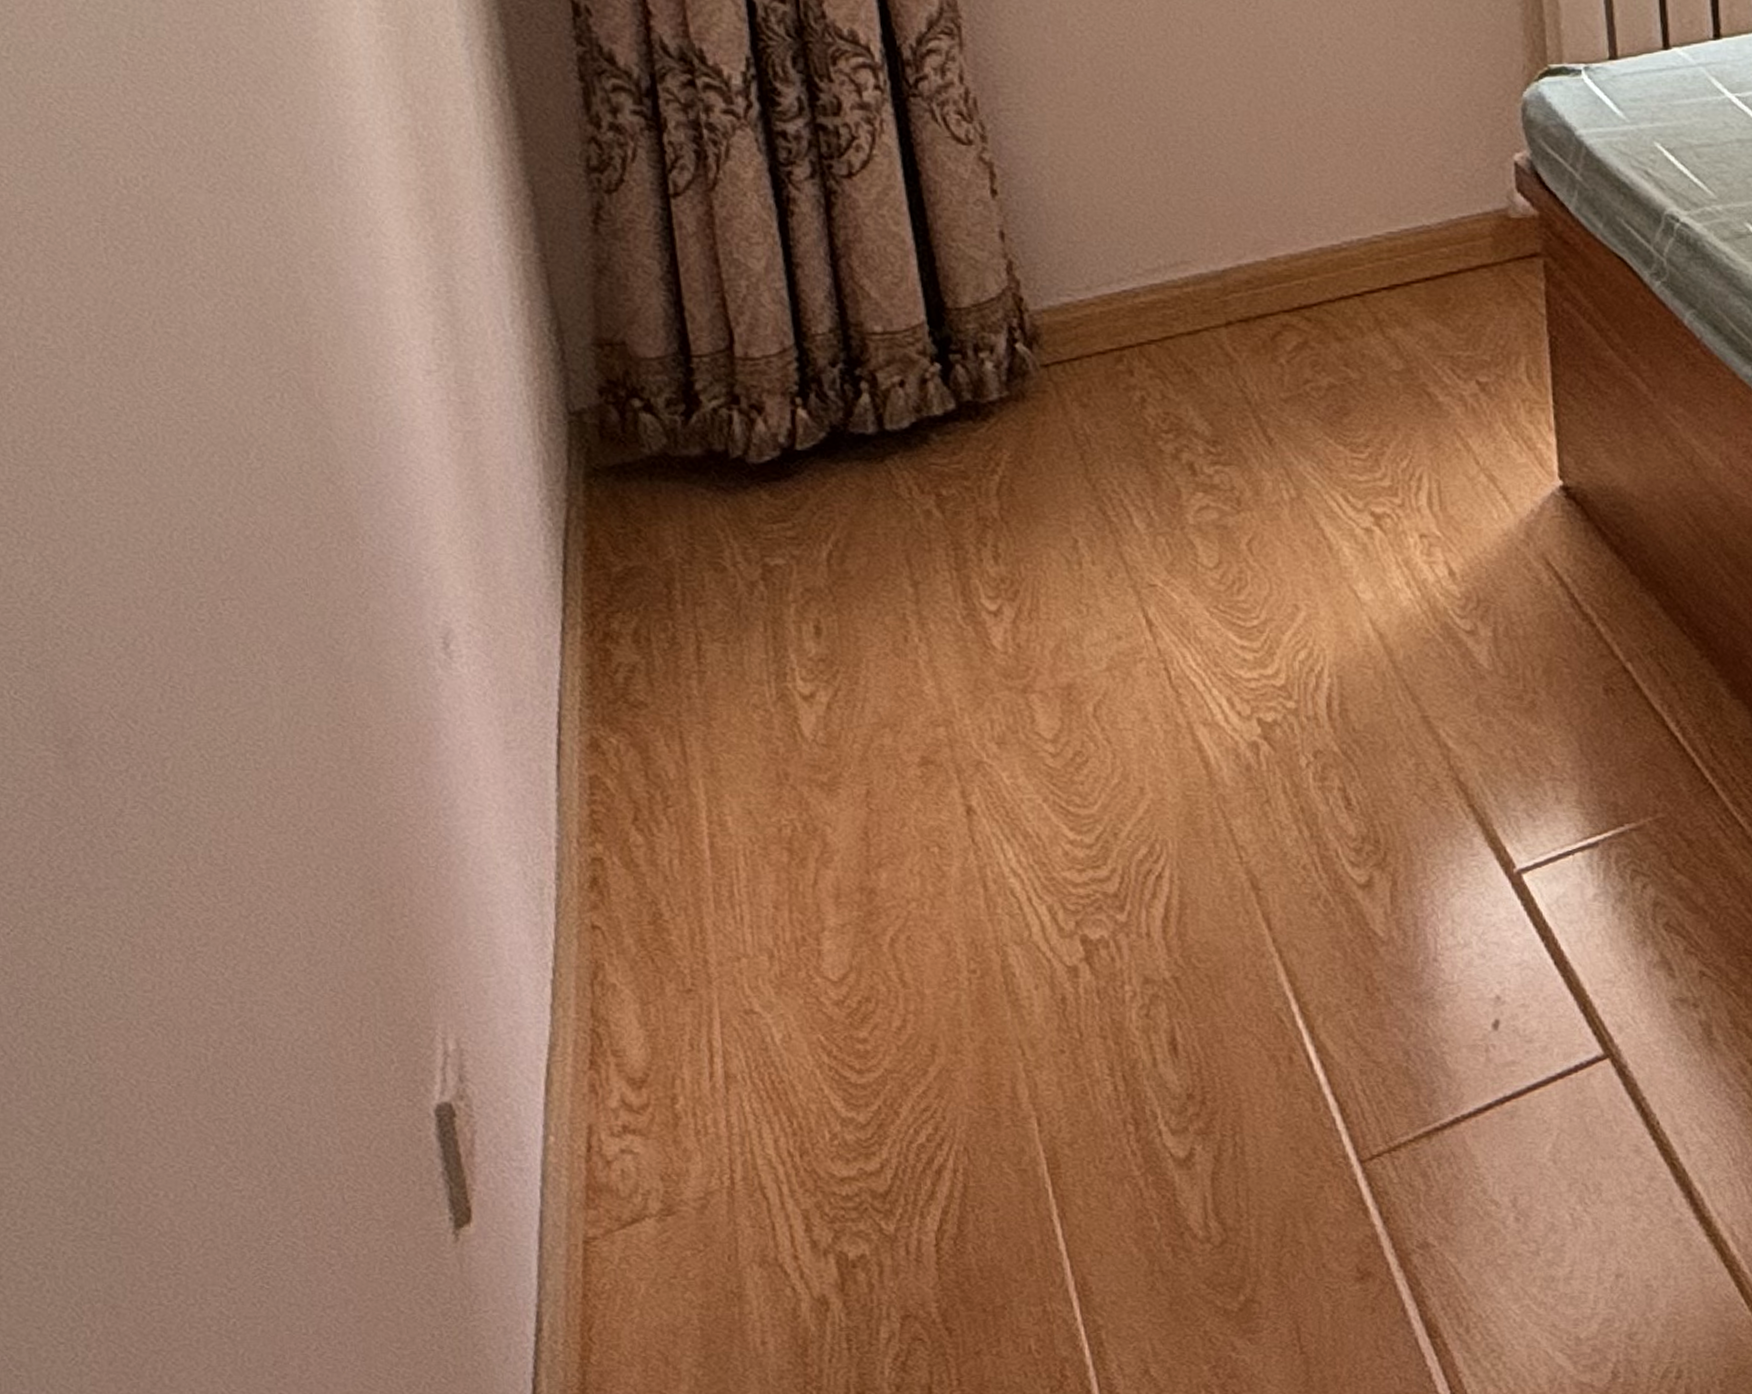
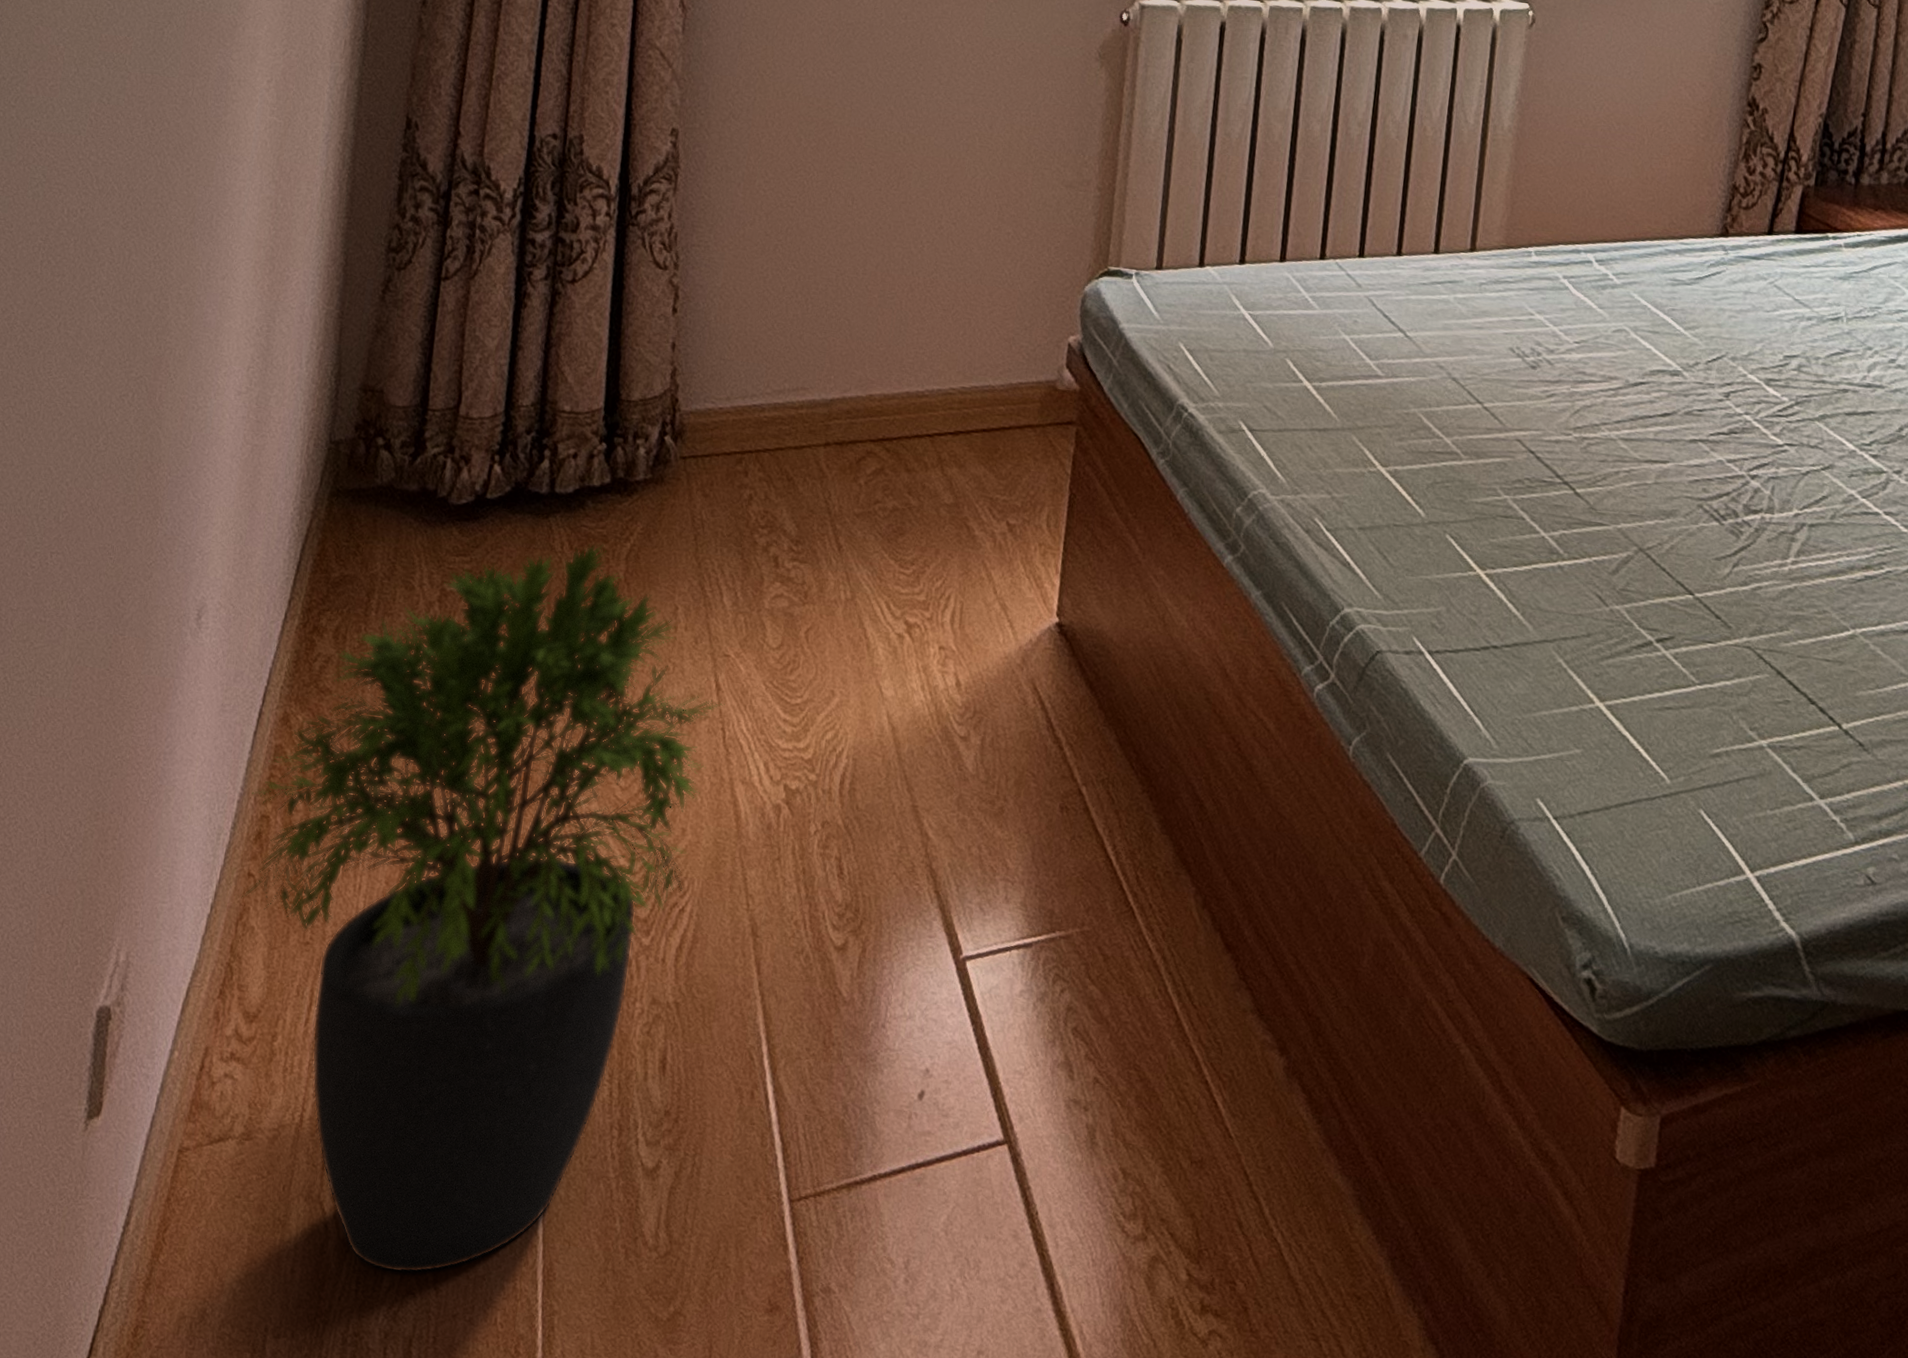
potted plant: none [572,480,1163,1323] -> present [241,543,725,1274]

